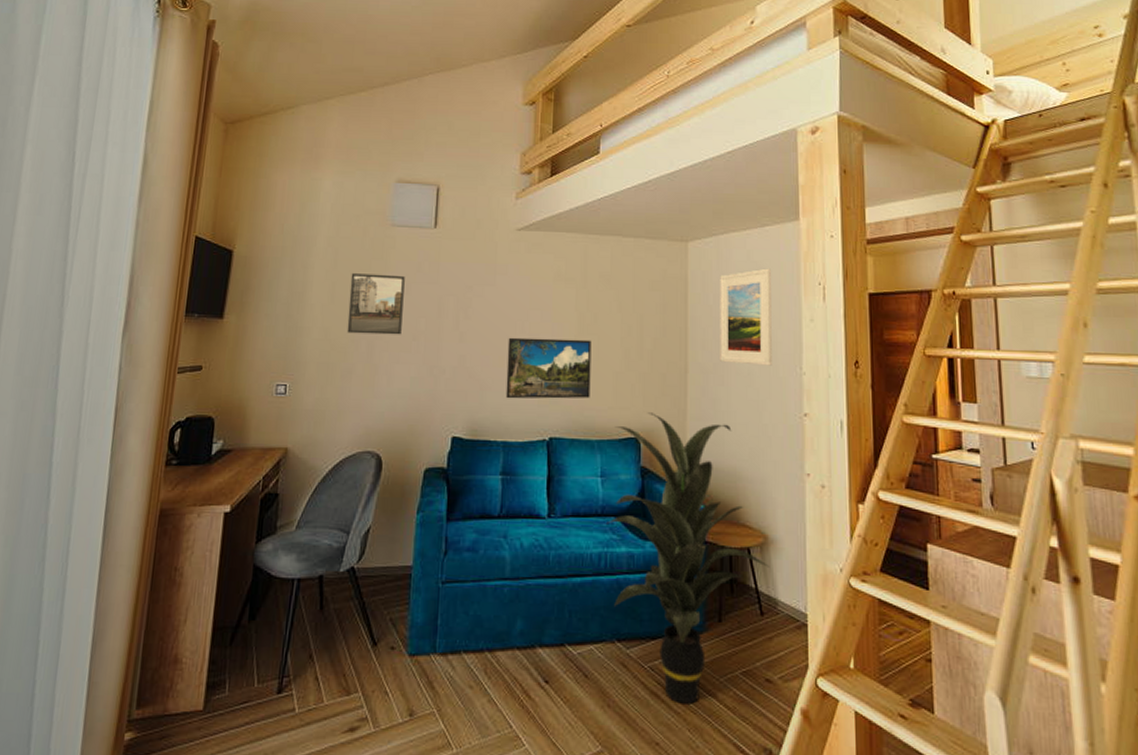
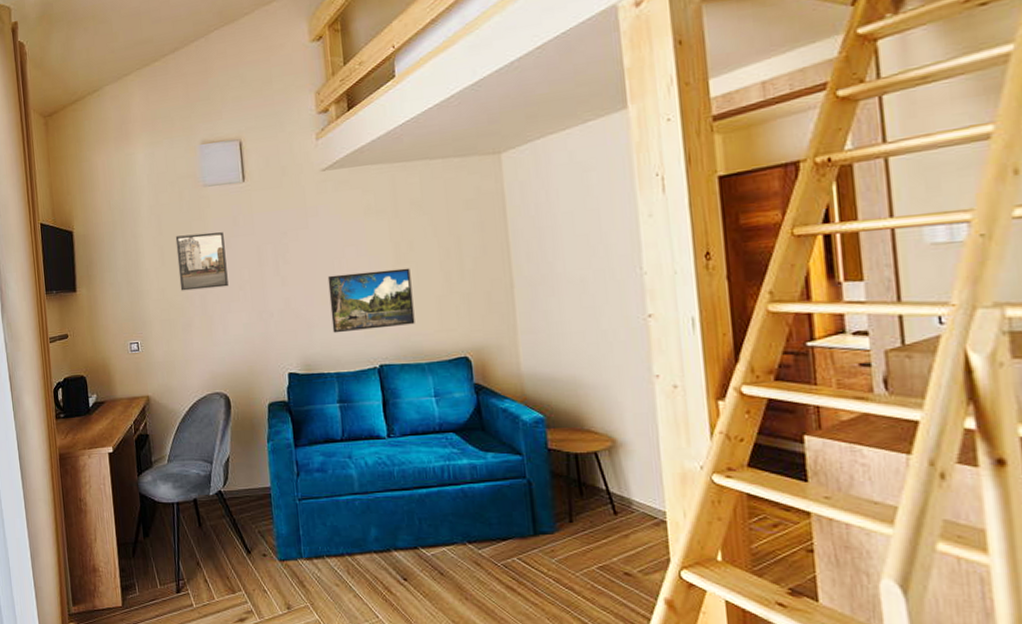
indoor plant: present [605,412,770,704] -> none [443,331,621,596]
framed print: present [720,268,772,366] -> none [540,167,607,273]

